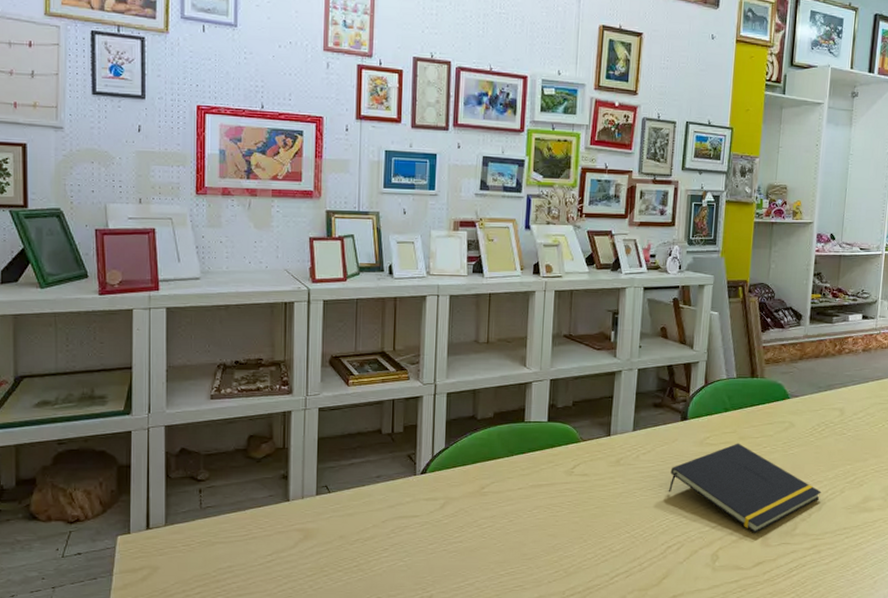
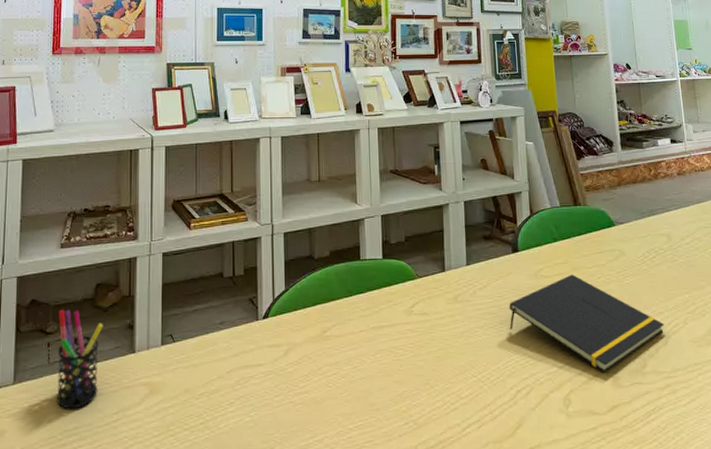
pen holder: none [209,458,256,550] -> present [57,309,103,409]

